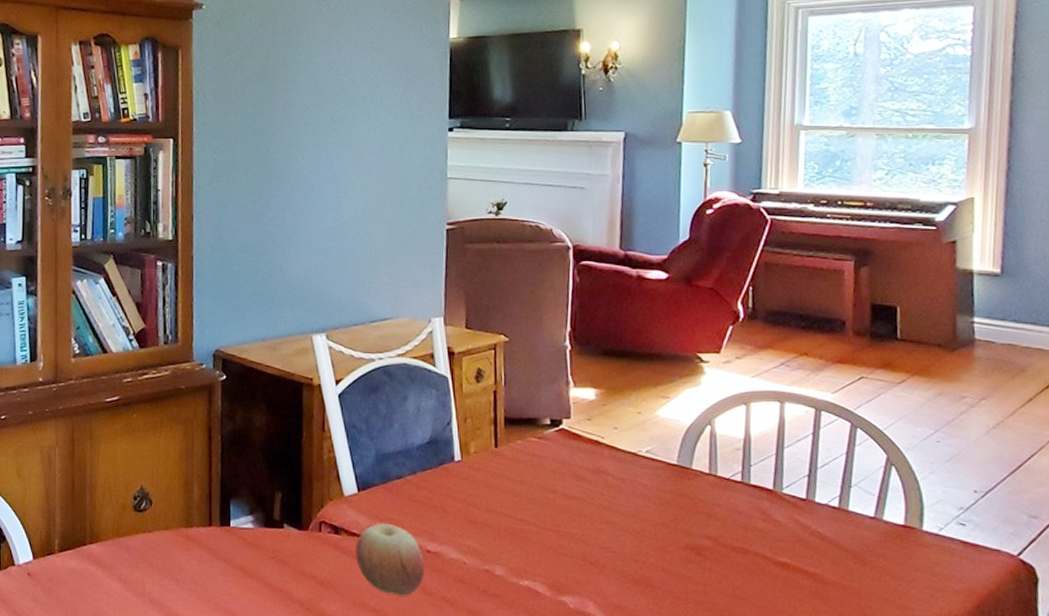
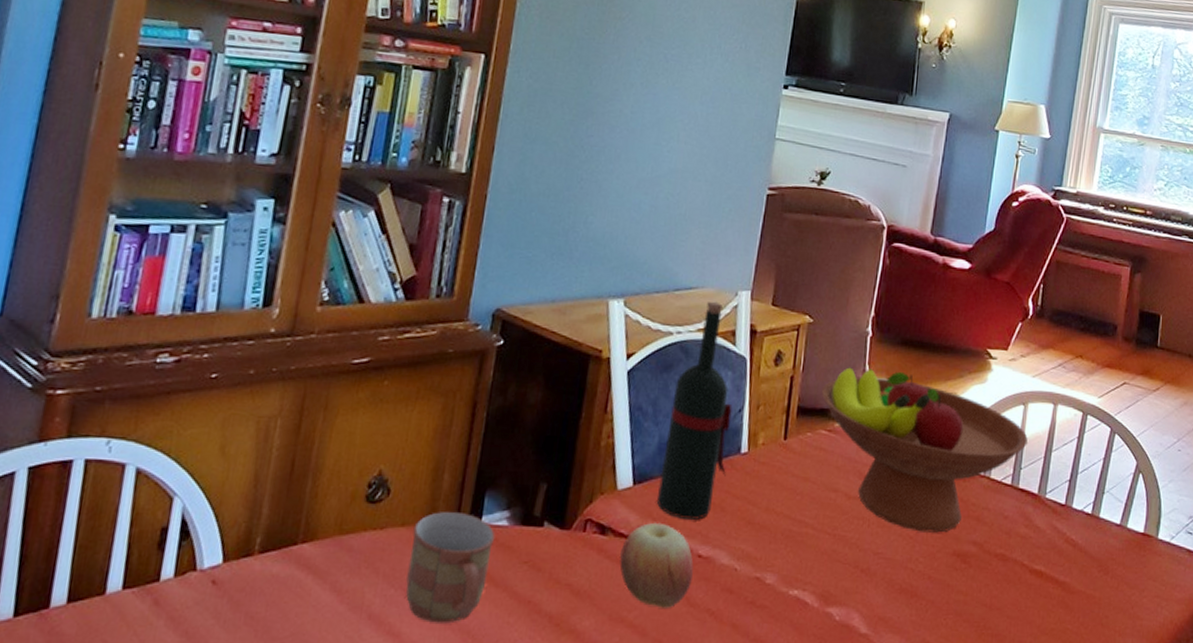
mug: none [175,517,244,607] -> present [406,511,496,623]
wine bottle: none [381,329,443,520] -> present [656,301,733,520]
fruit bowl: none [526,379,755,528] -> present [821,367,1028,533]

